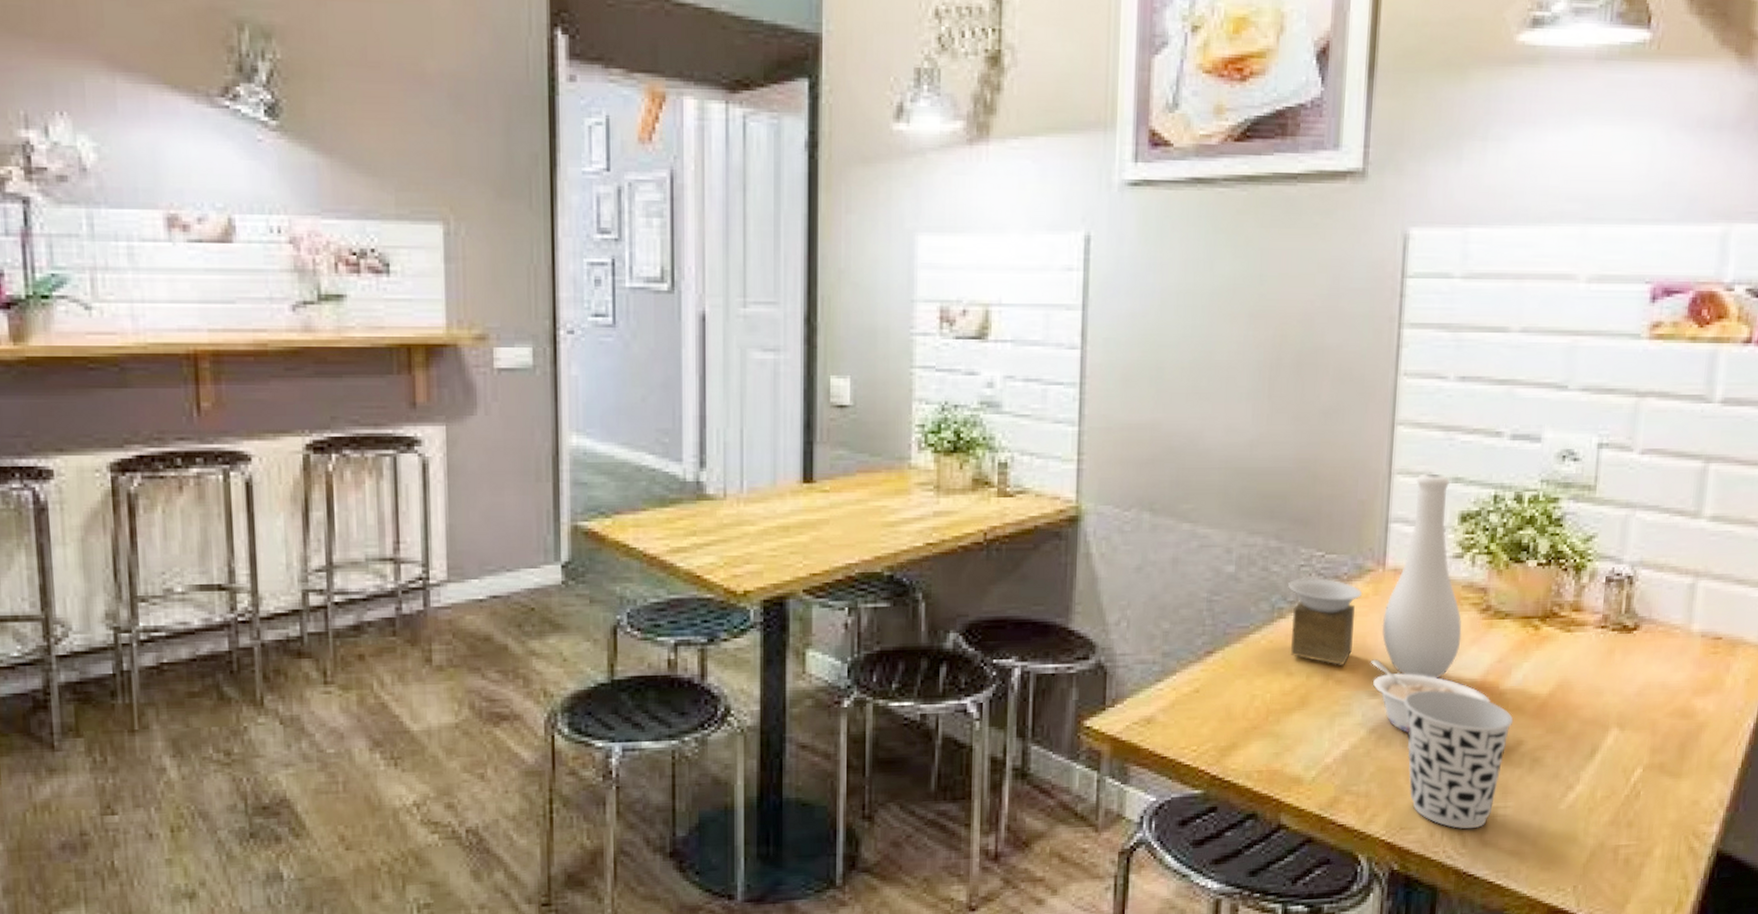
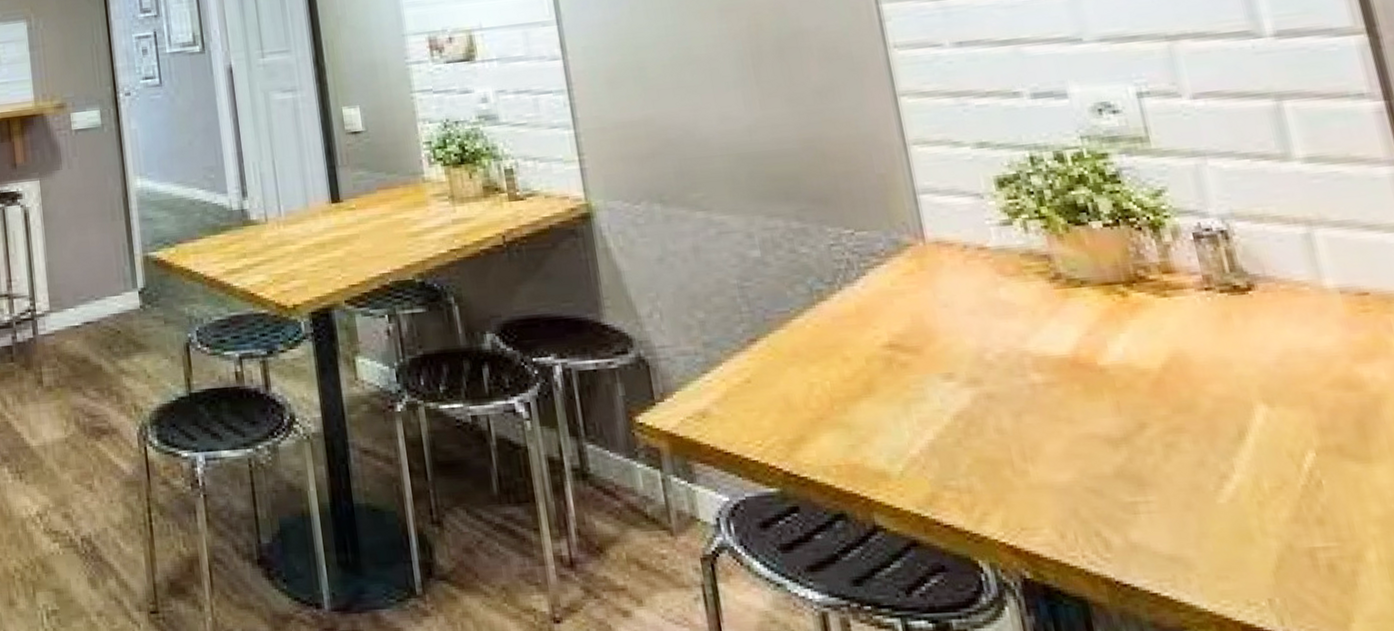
vase: present [1288,473,1462,679] -> none [821,140,1036,357]
legume: present [1371,658,1490,733] -> none [935,337,1091,418]
cup: present [1404,690,1514,829] -> none [985,369,1131,529]

